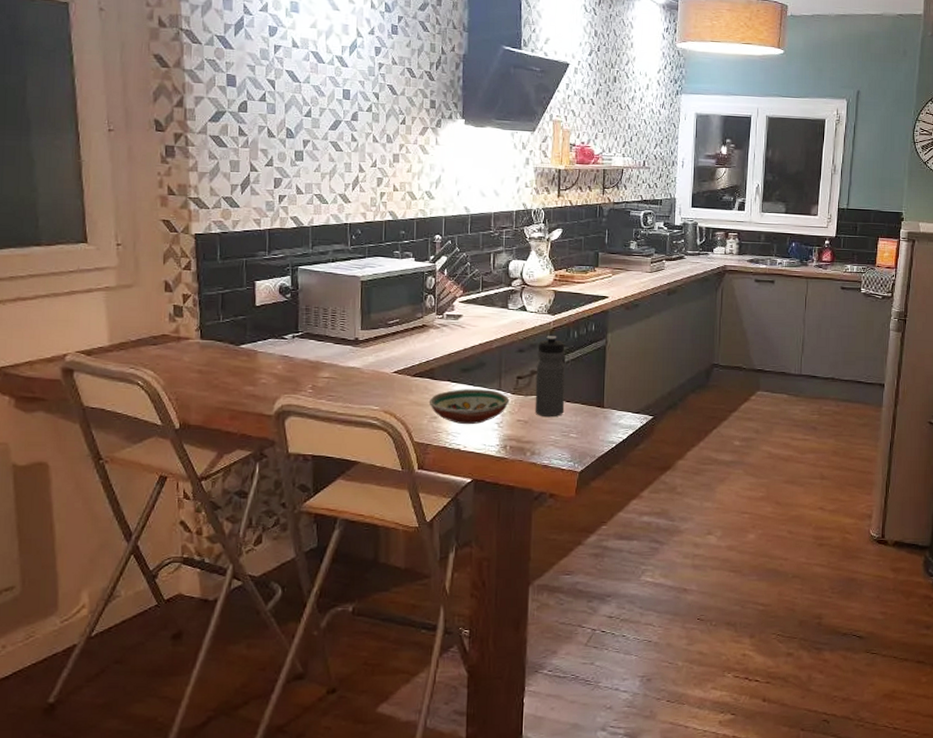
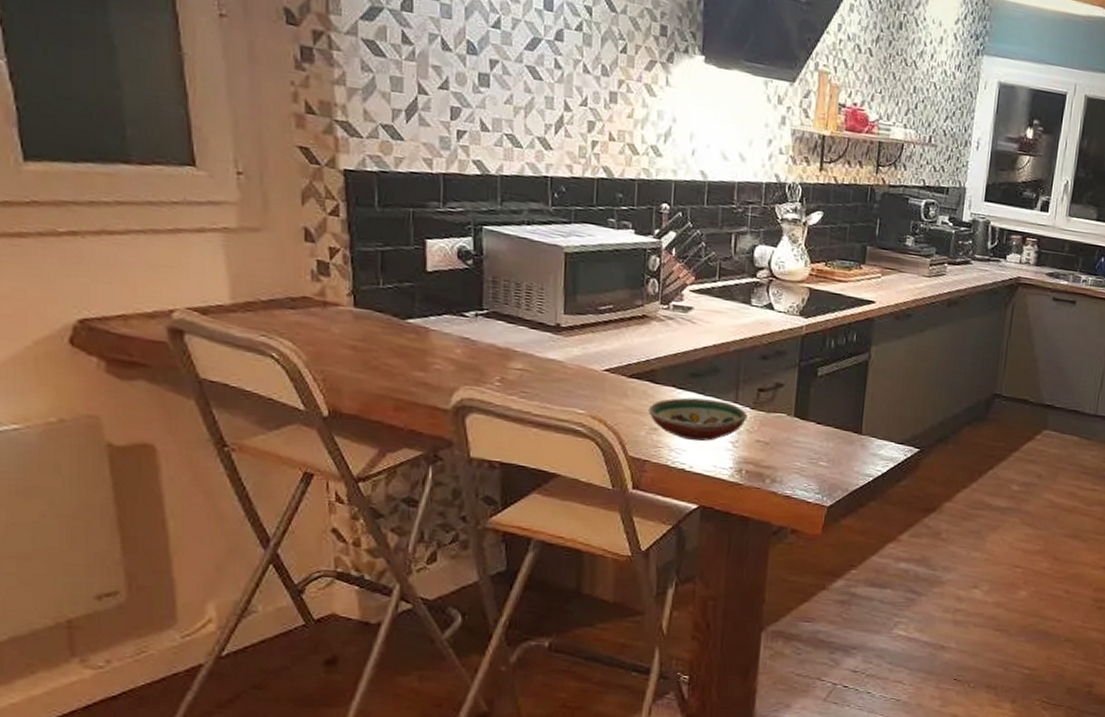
water bottle: present [535,336,566,417] -> none [778,342,819,441]

